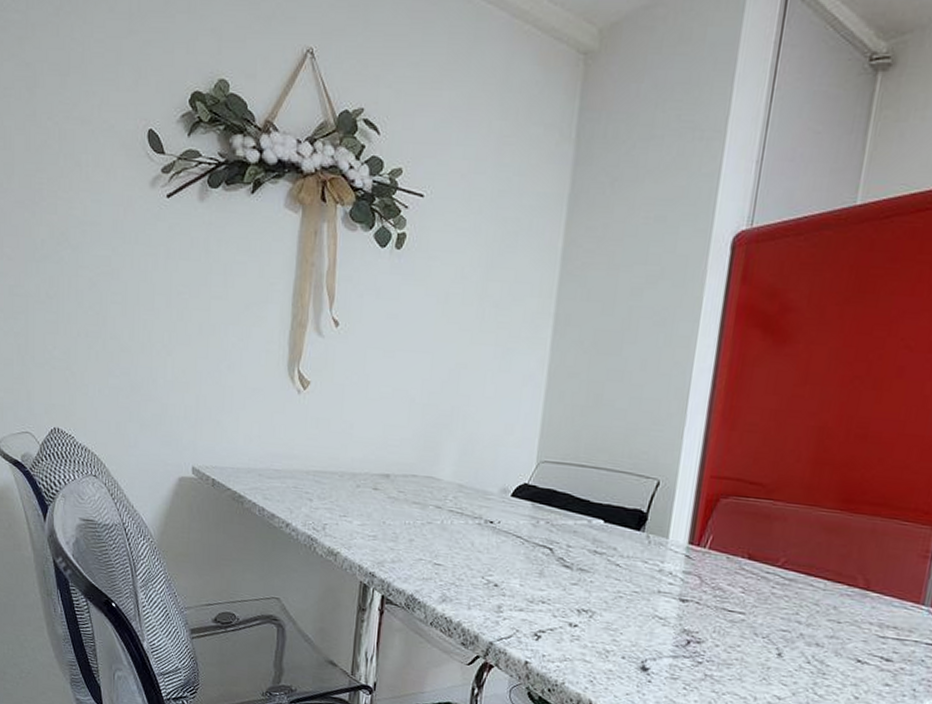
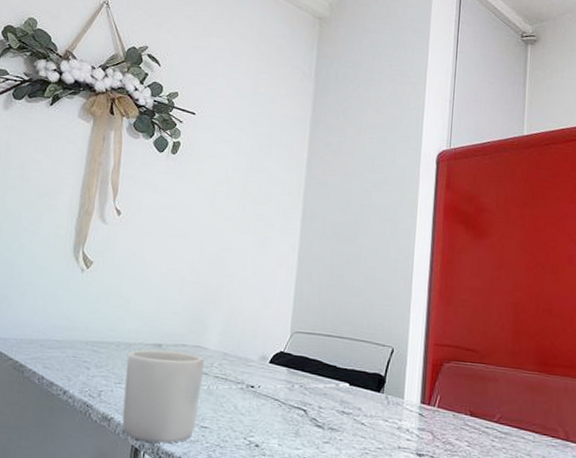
mug: none [349,480,437,580] -> present [122,349,204,443]

